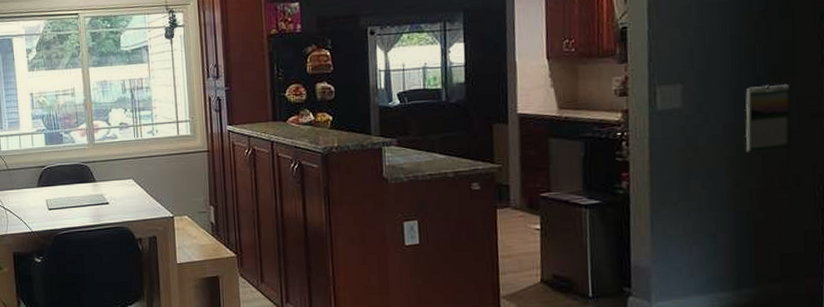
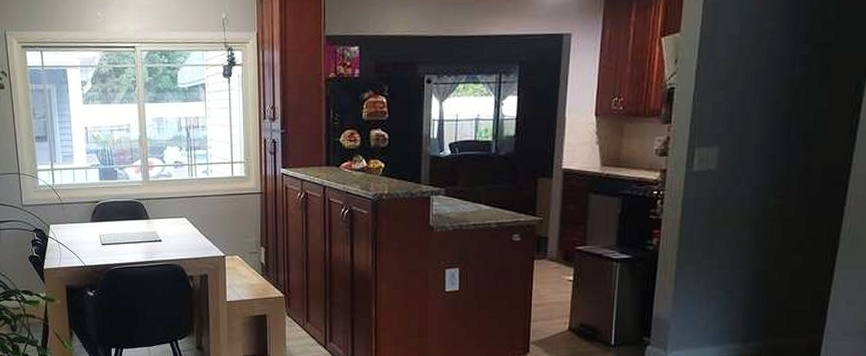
calendar: present [745,84,792,152] -> none [770,151,819,215]

